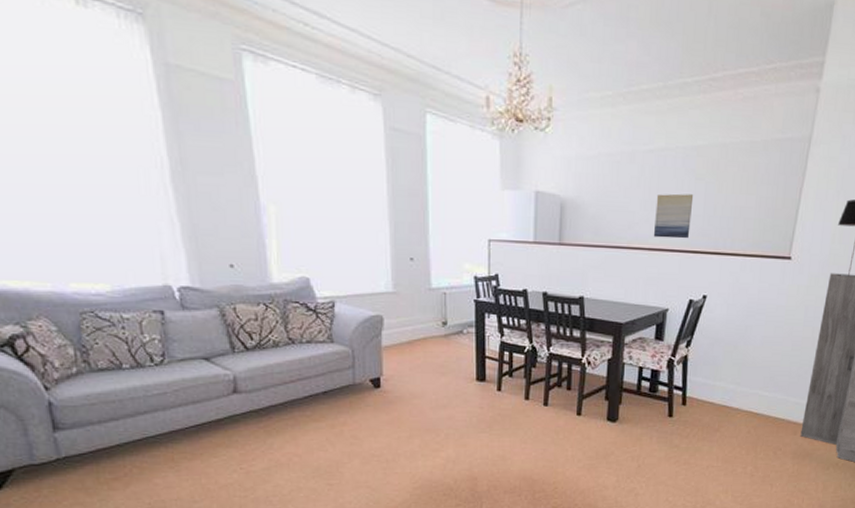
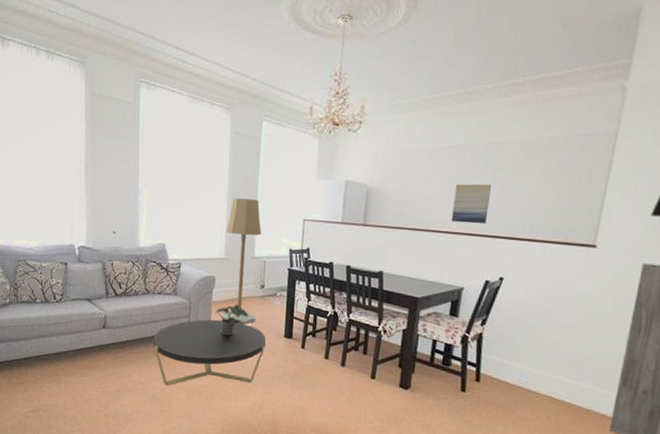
coffee table: none [308,368,454,454] -> present [153,319,266,386]
potted plant: none [388,347,431,385] -> present [215,304,249,335]
floor lamp: none [391,215,440,371] -> present [222,198,262,325]

